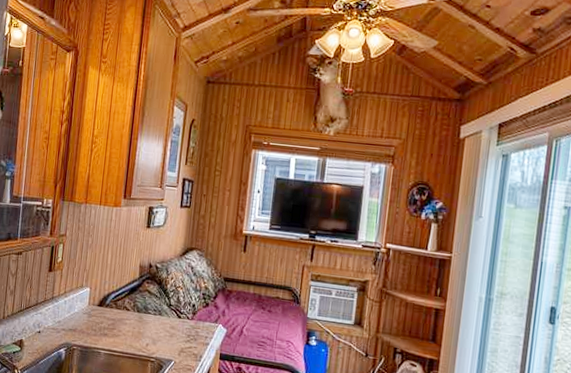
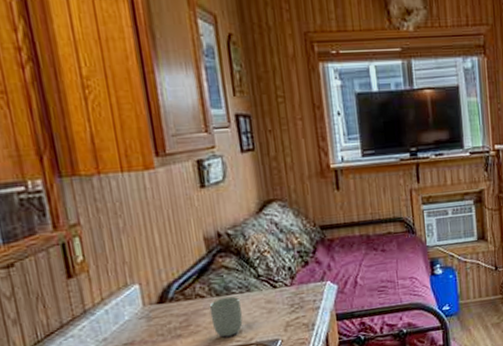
cup: none [129,314,152,347] -> present [209,296,243,337]

